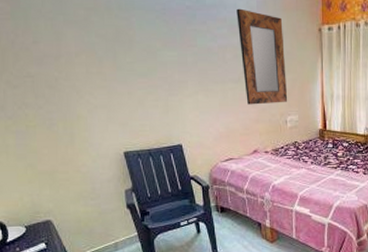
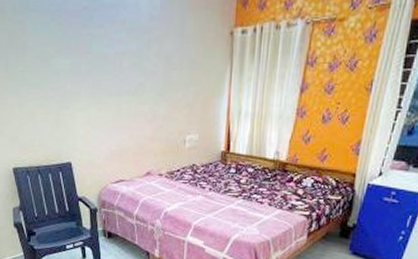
home mirror: present [236,8,288,105] -> none [137,8,189,121]

